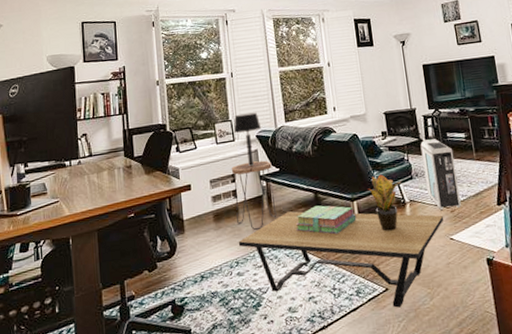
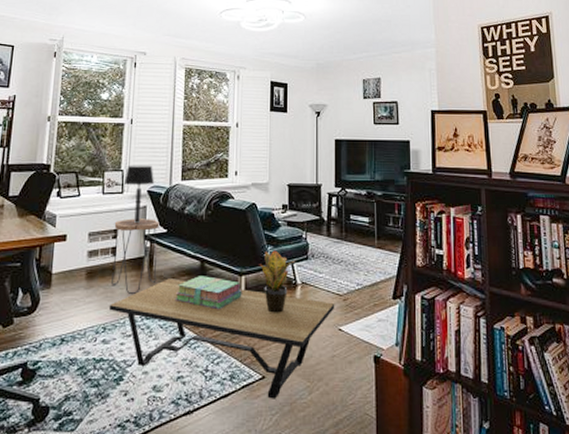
air purifier: present [420,139,461,210] -> none [321,219,355,296]

